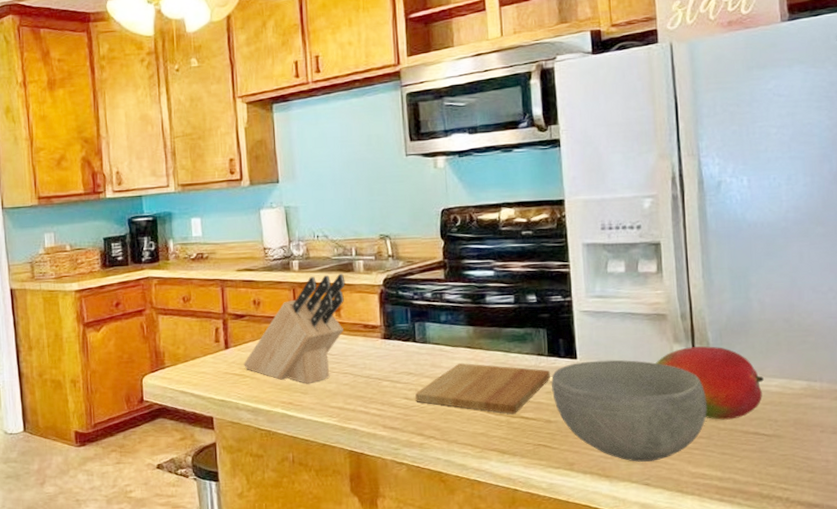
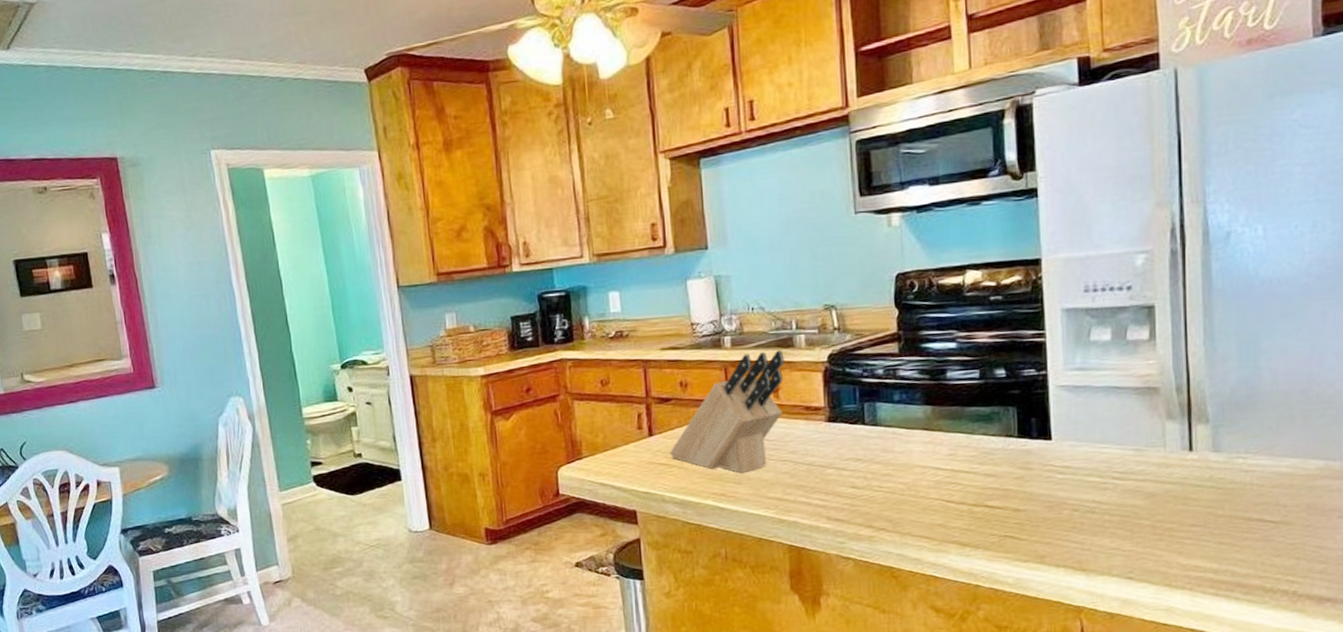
cutting board: present [415,362,550,414] -> none [864,446,1020,502]
bowl: present [551,360,707,462] -> none [1021,440,1203,554]
fruit: present [656,346,764,420] -> none [1144,422,1272,506]

